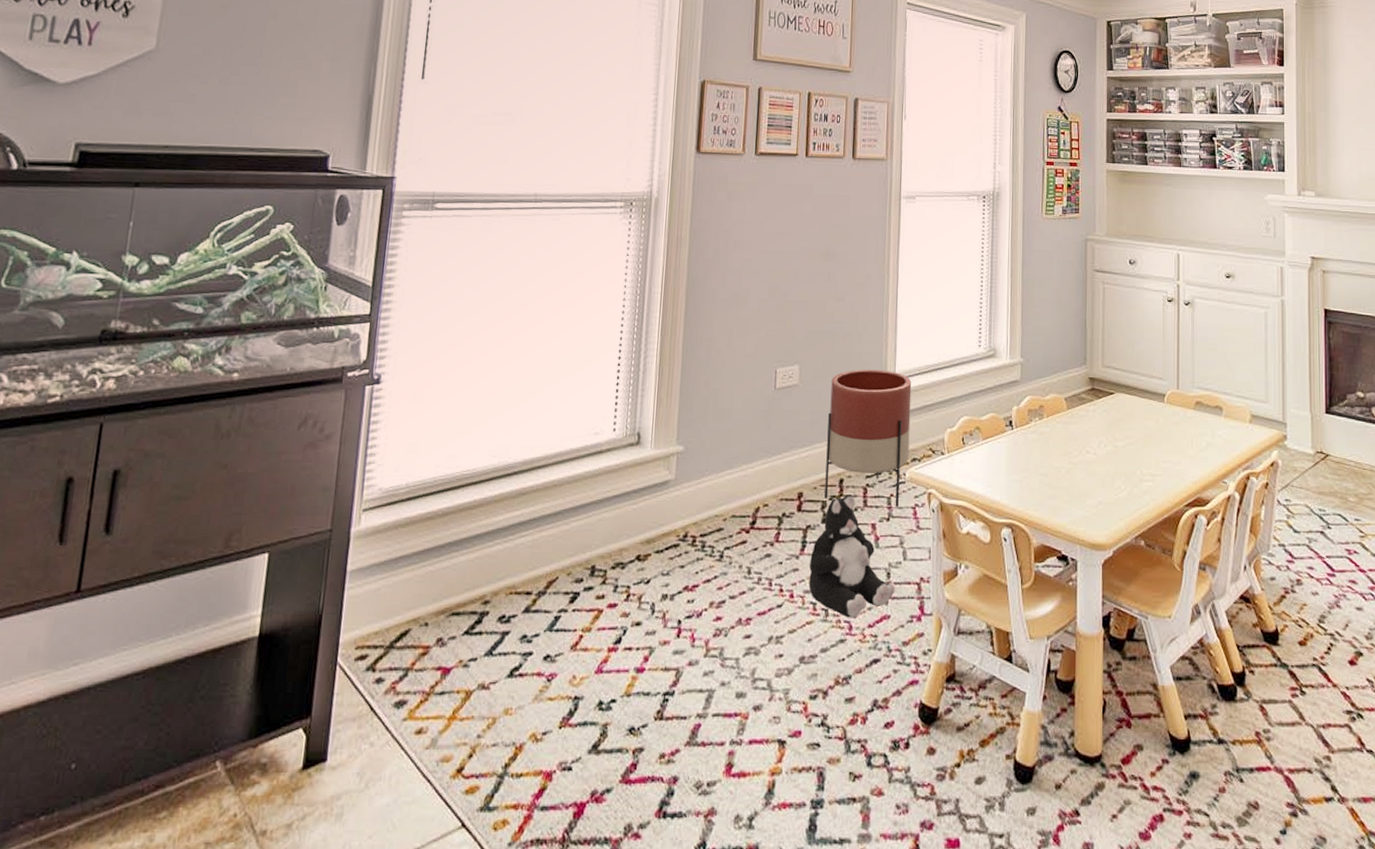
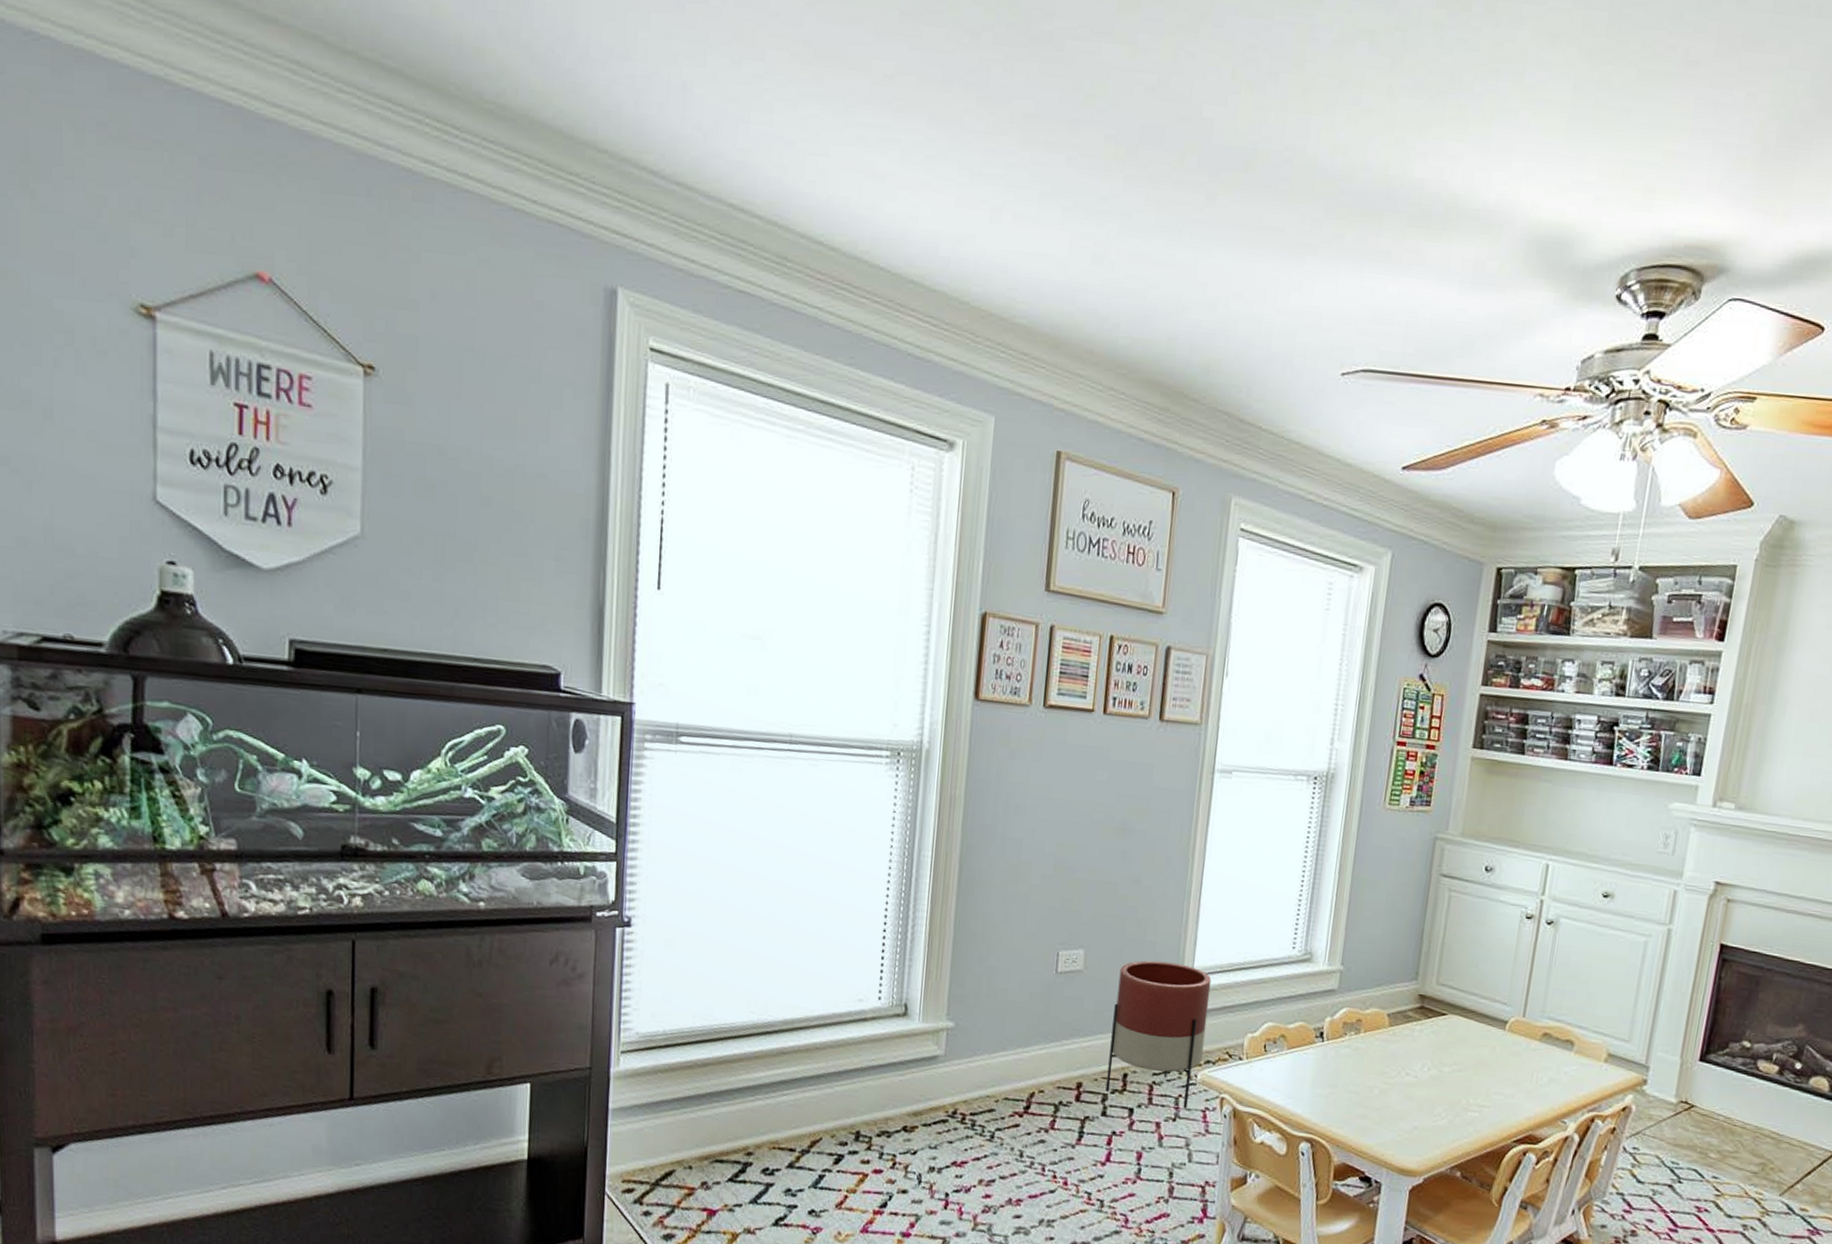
plush toy: present [809,495,895,618] -> none [1084,1090,1177,1212]

